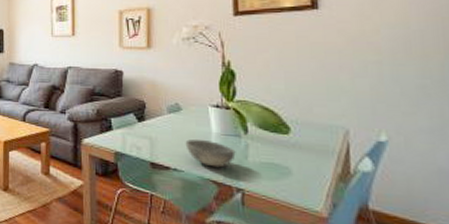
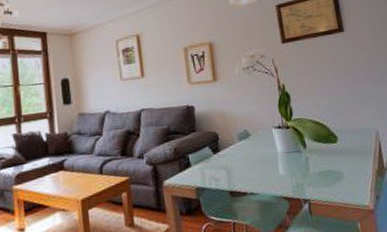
bowl: present [185,139,236,168] -> none [257,160,300,185]

